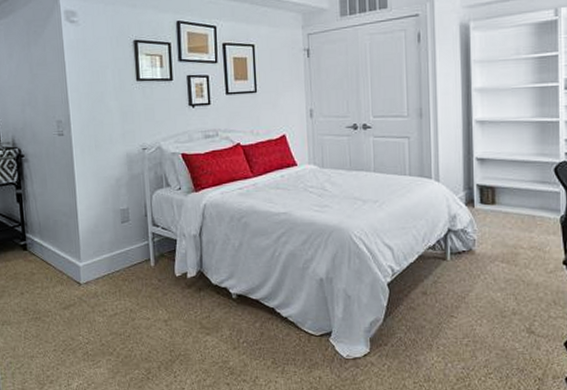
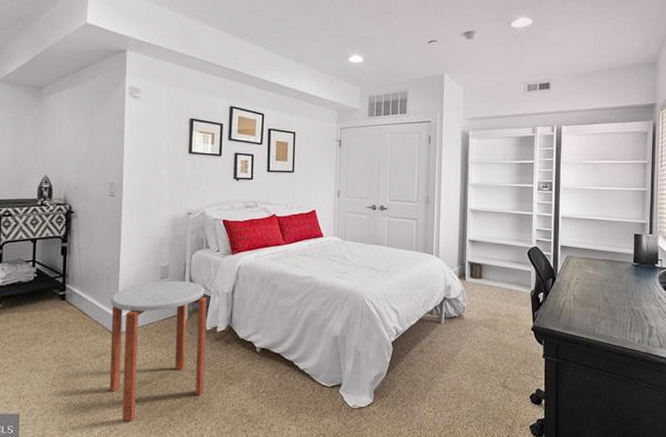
side table: none [72,223,180,375] -> present [109,280,207,422]

